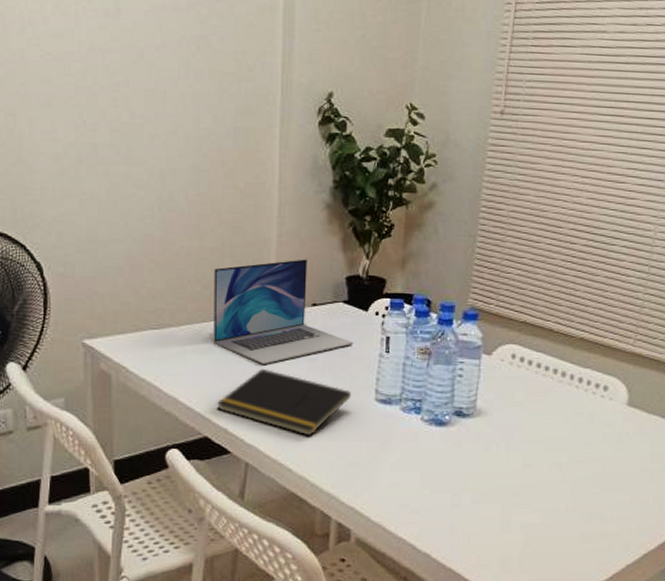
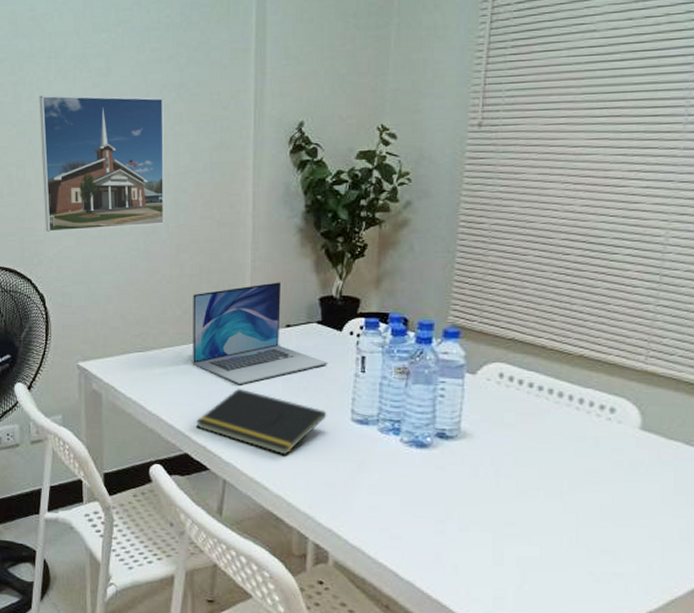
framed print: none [32,32,183,193] -> present [39,95,165,232]

